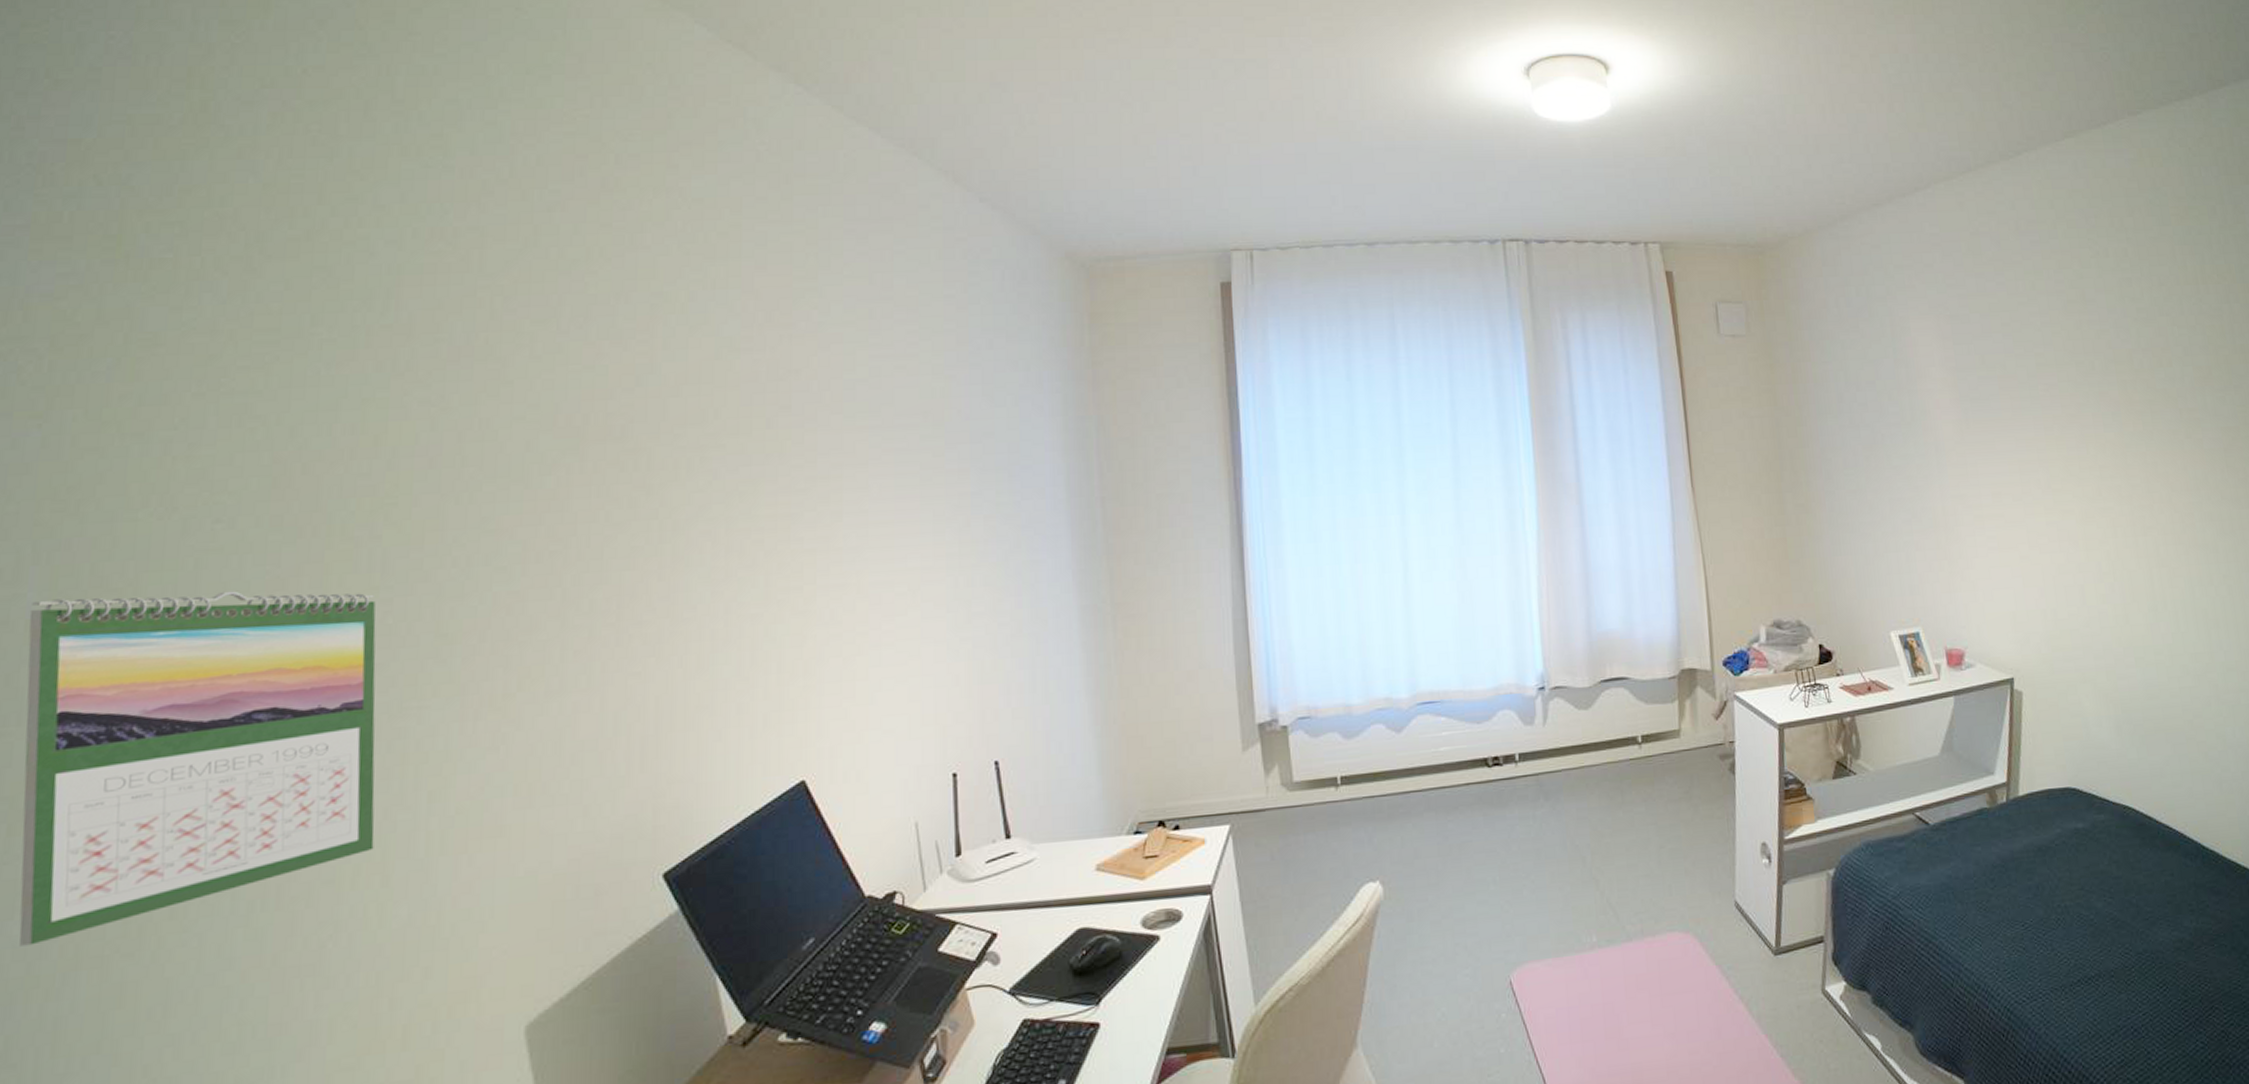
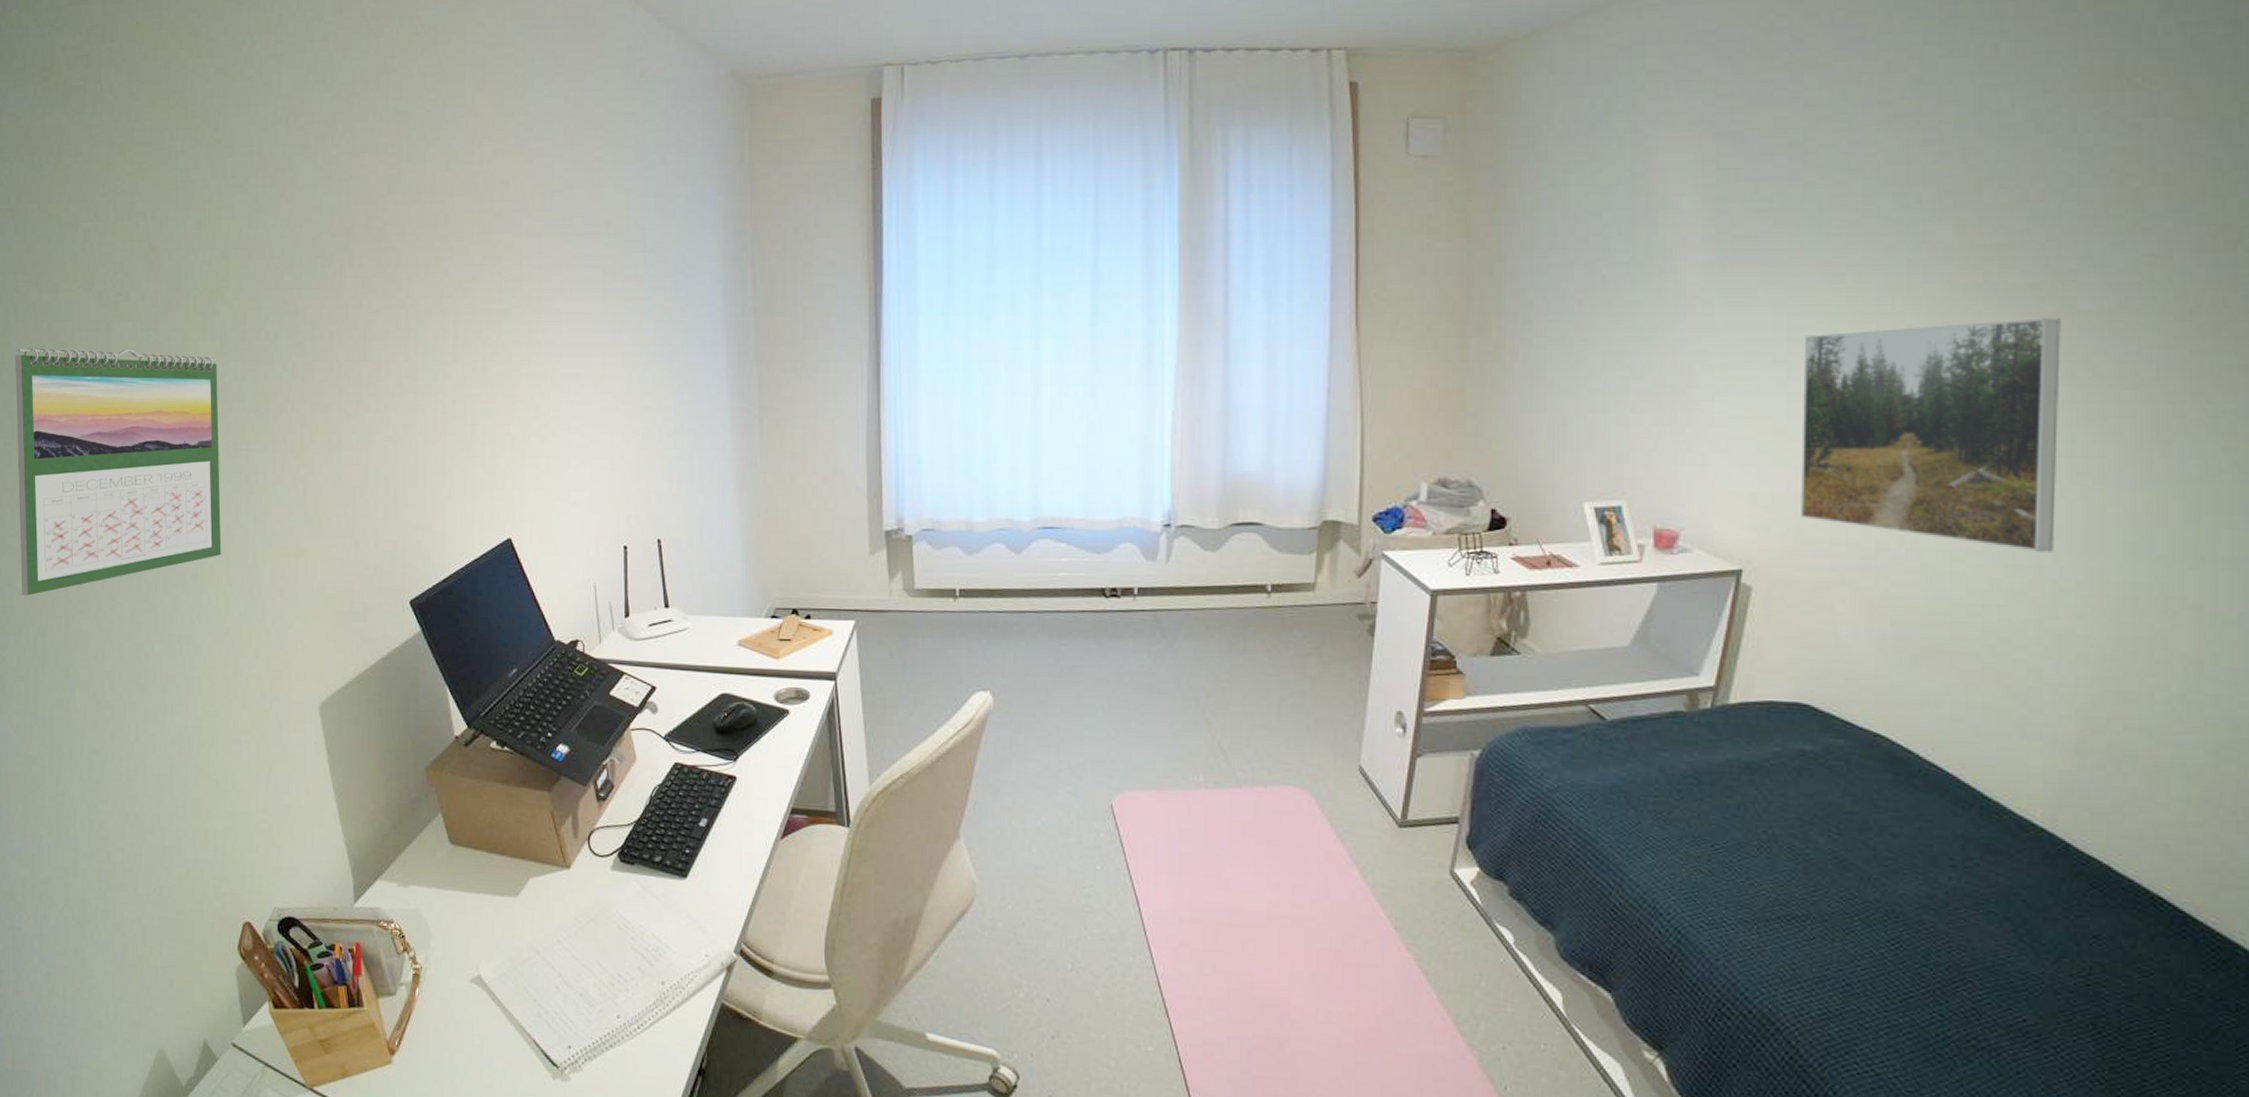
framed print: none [2032,455,2218,641] -> present [1801,318,2061,552]

